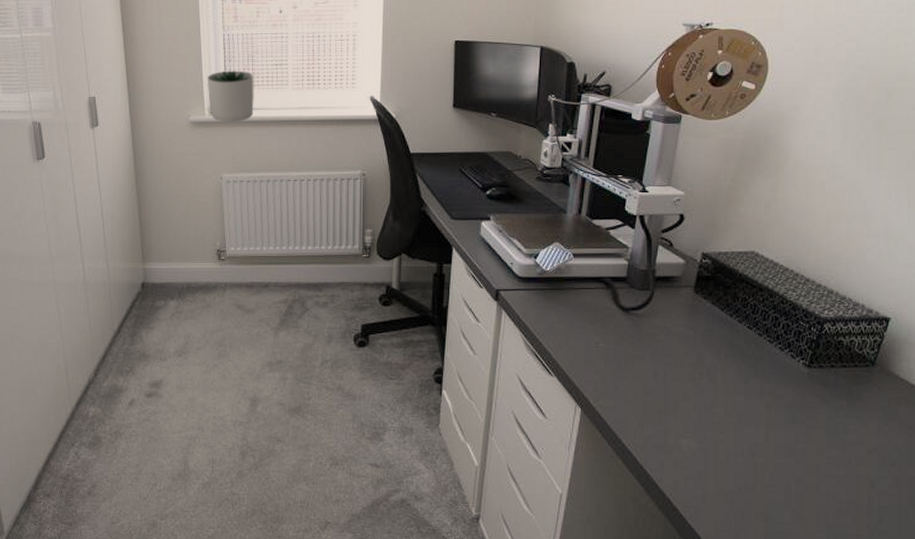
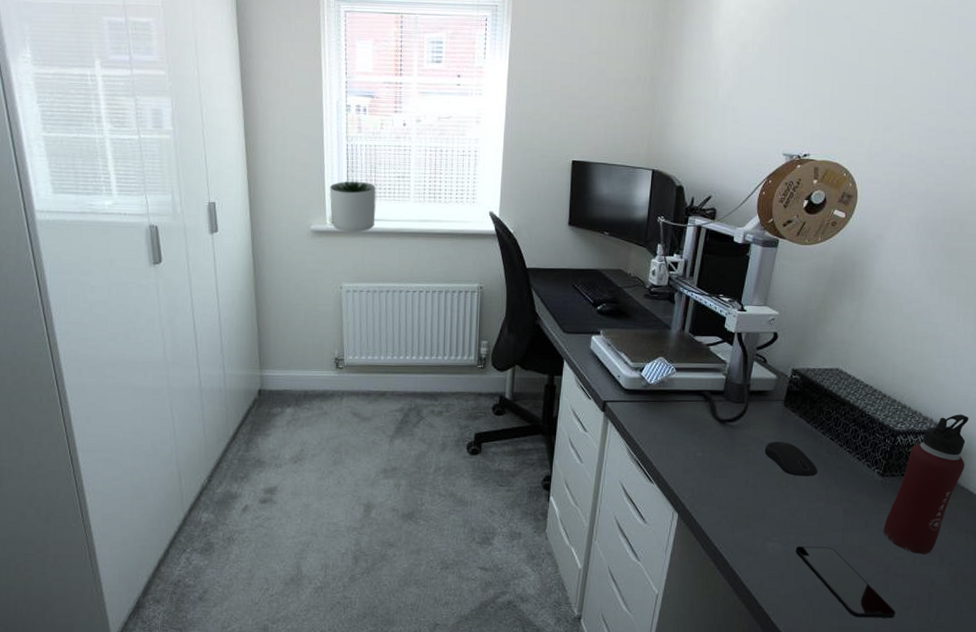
computer mouse: none [674,331,735,368] -> present [764,442,818,477]
phone: none [713,444,830,524] -> present [795,546,895,618]
water bottle: none [812,299,907,453] -> present [883,414,969,554]

